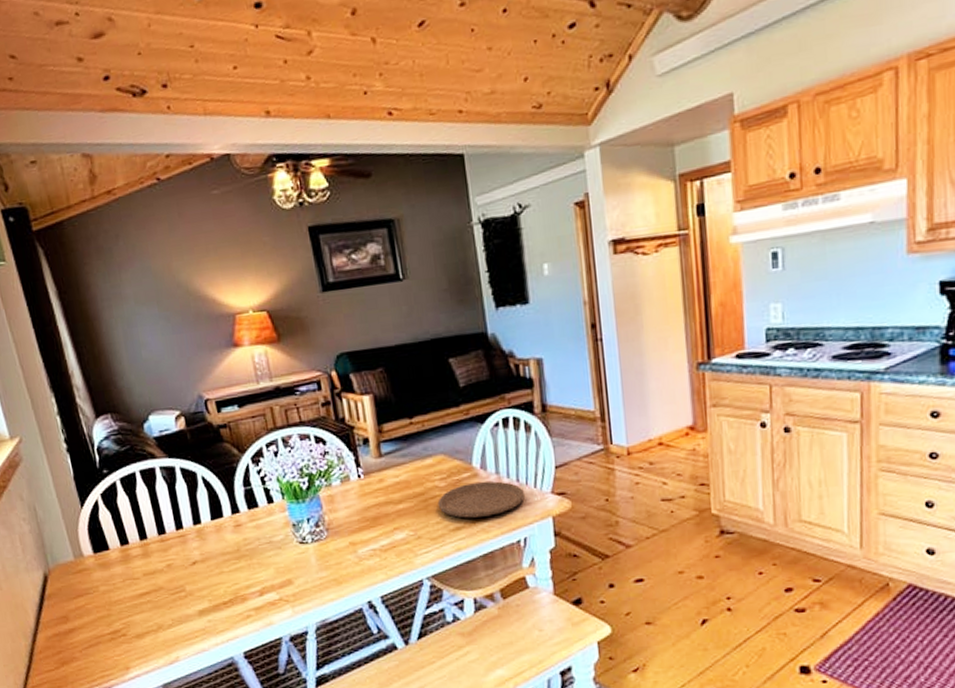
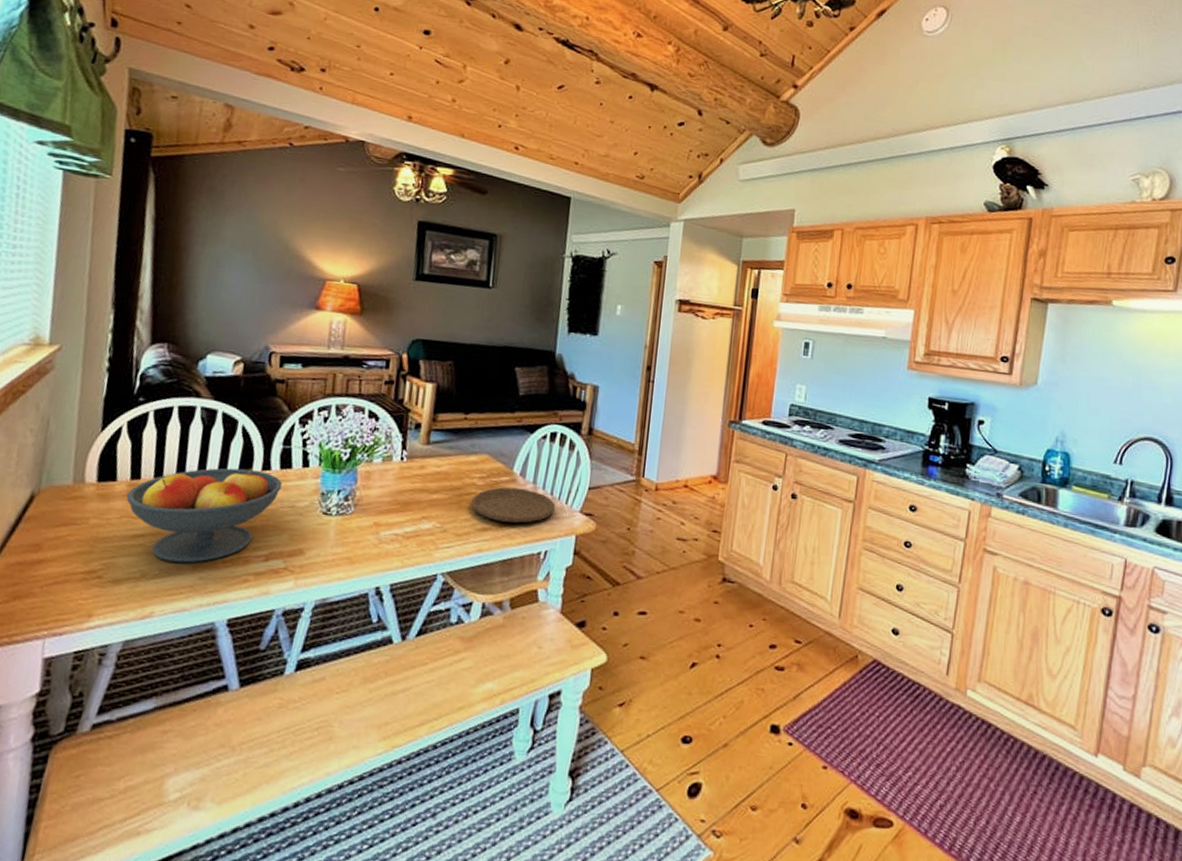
fruit bowl: none [122,514,255,611] -> present [126,467,282,563]

